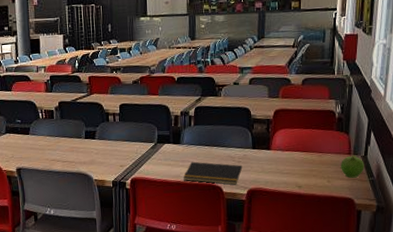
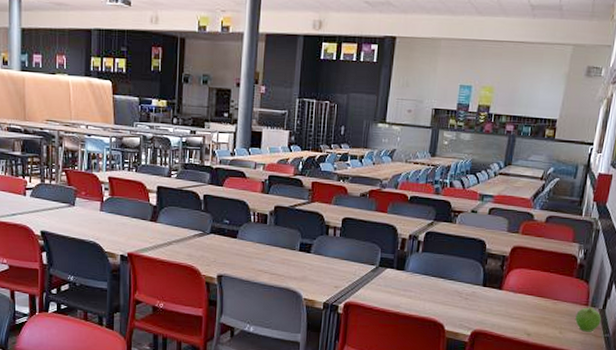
notepad: present [184,161,243,185] -> none [403,292,470,324]

